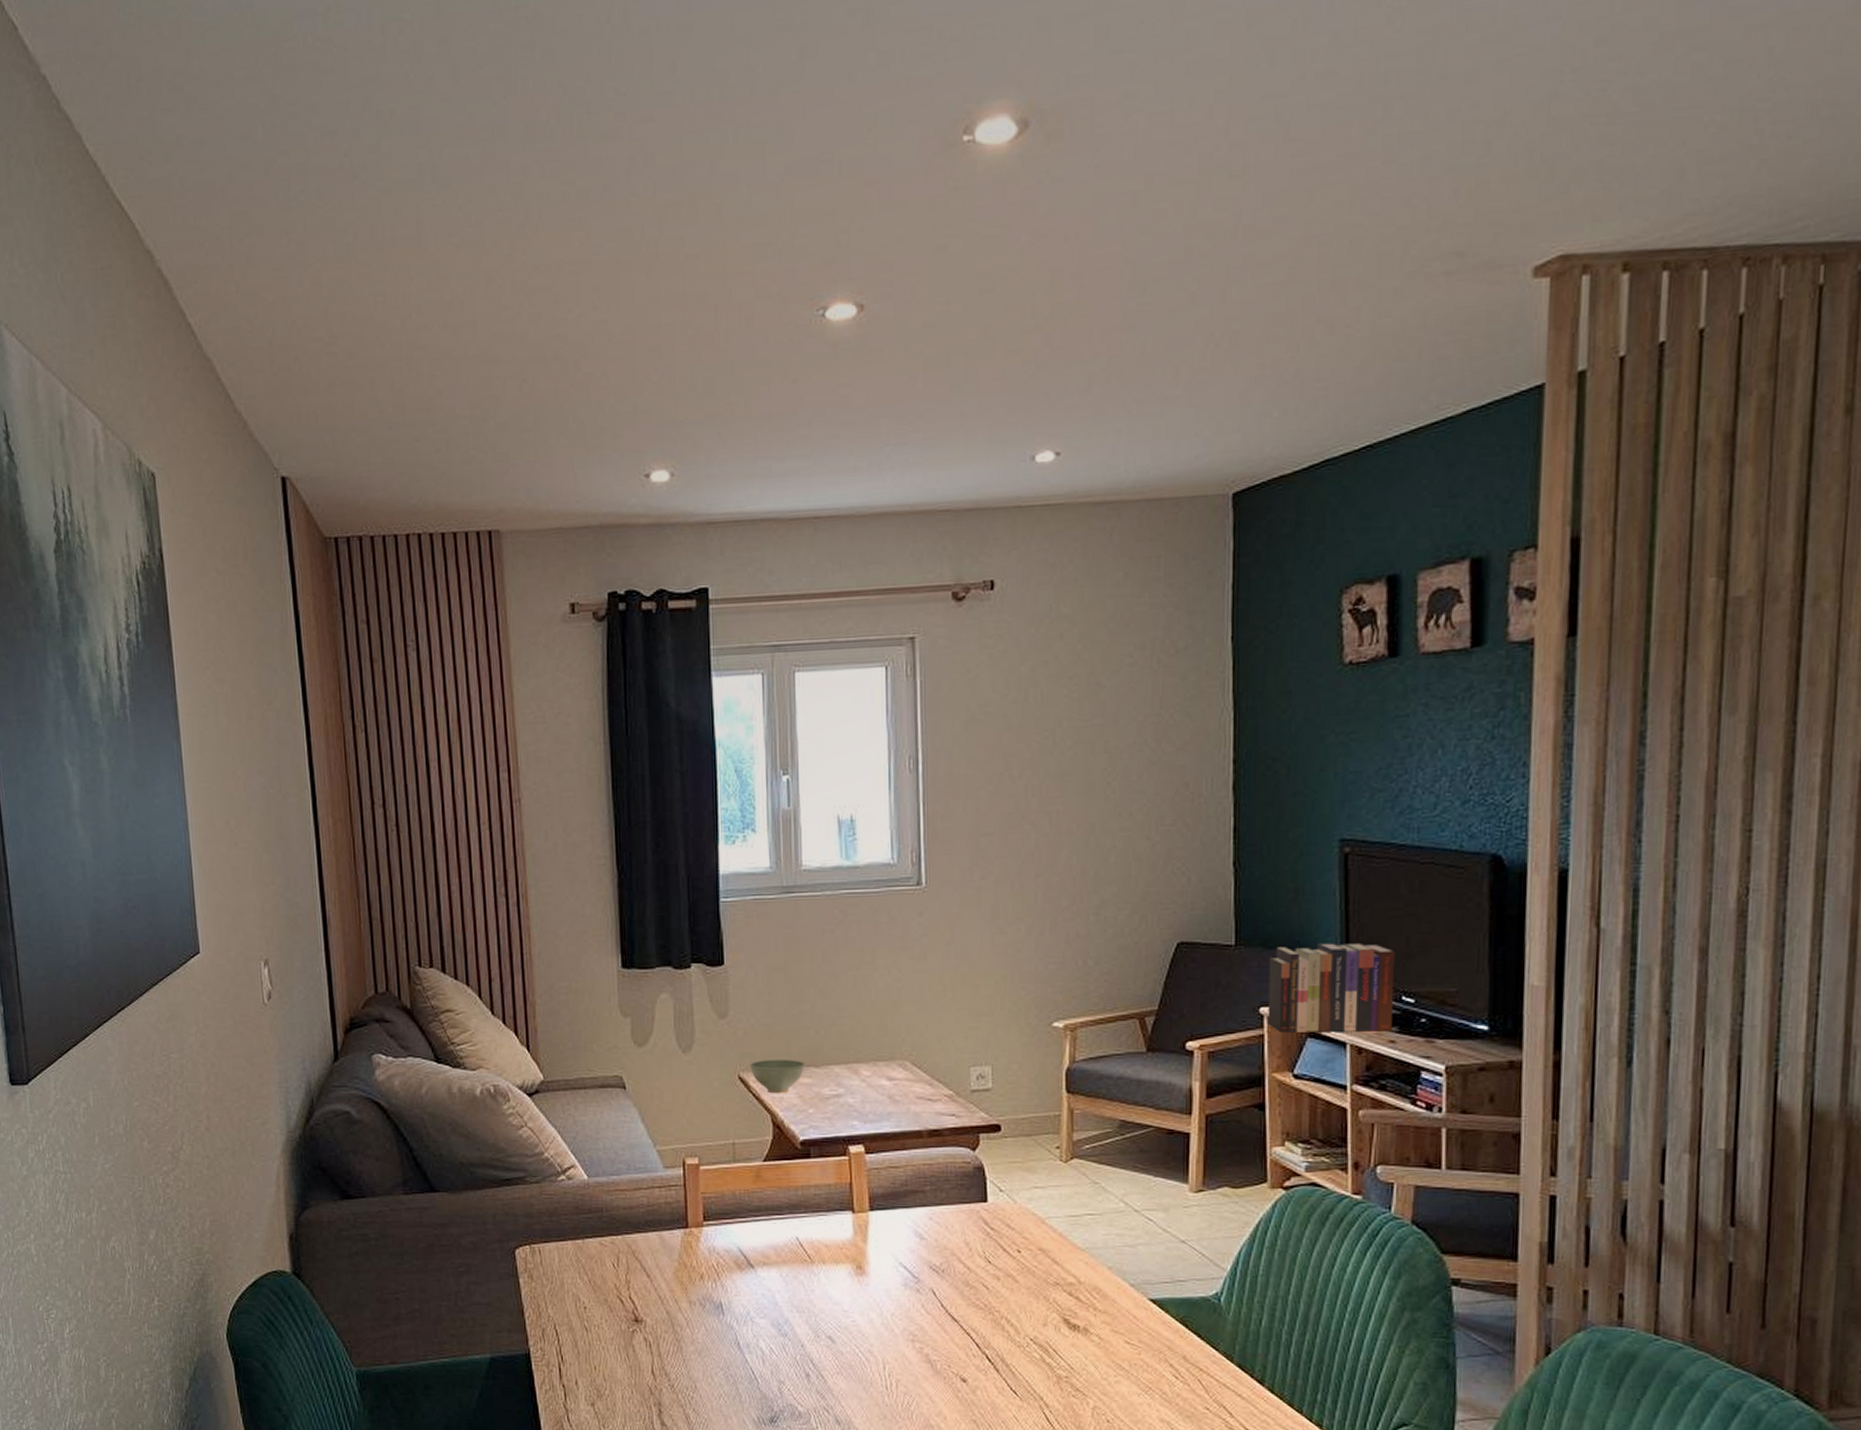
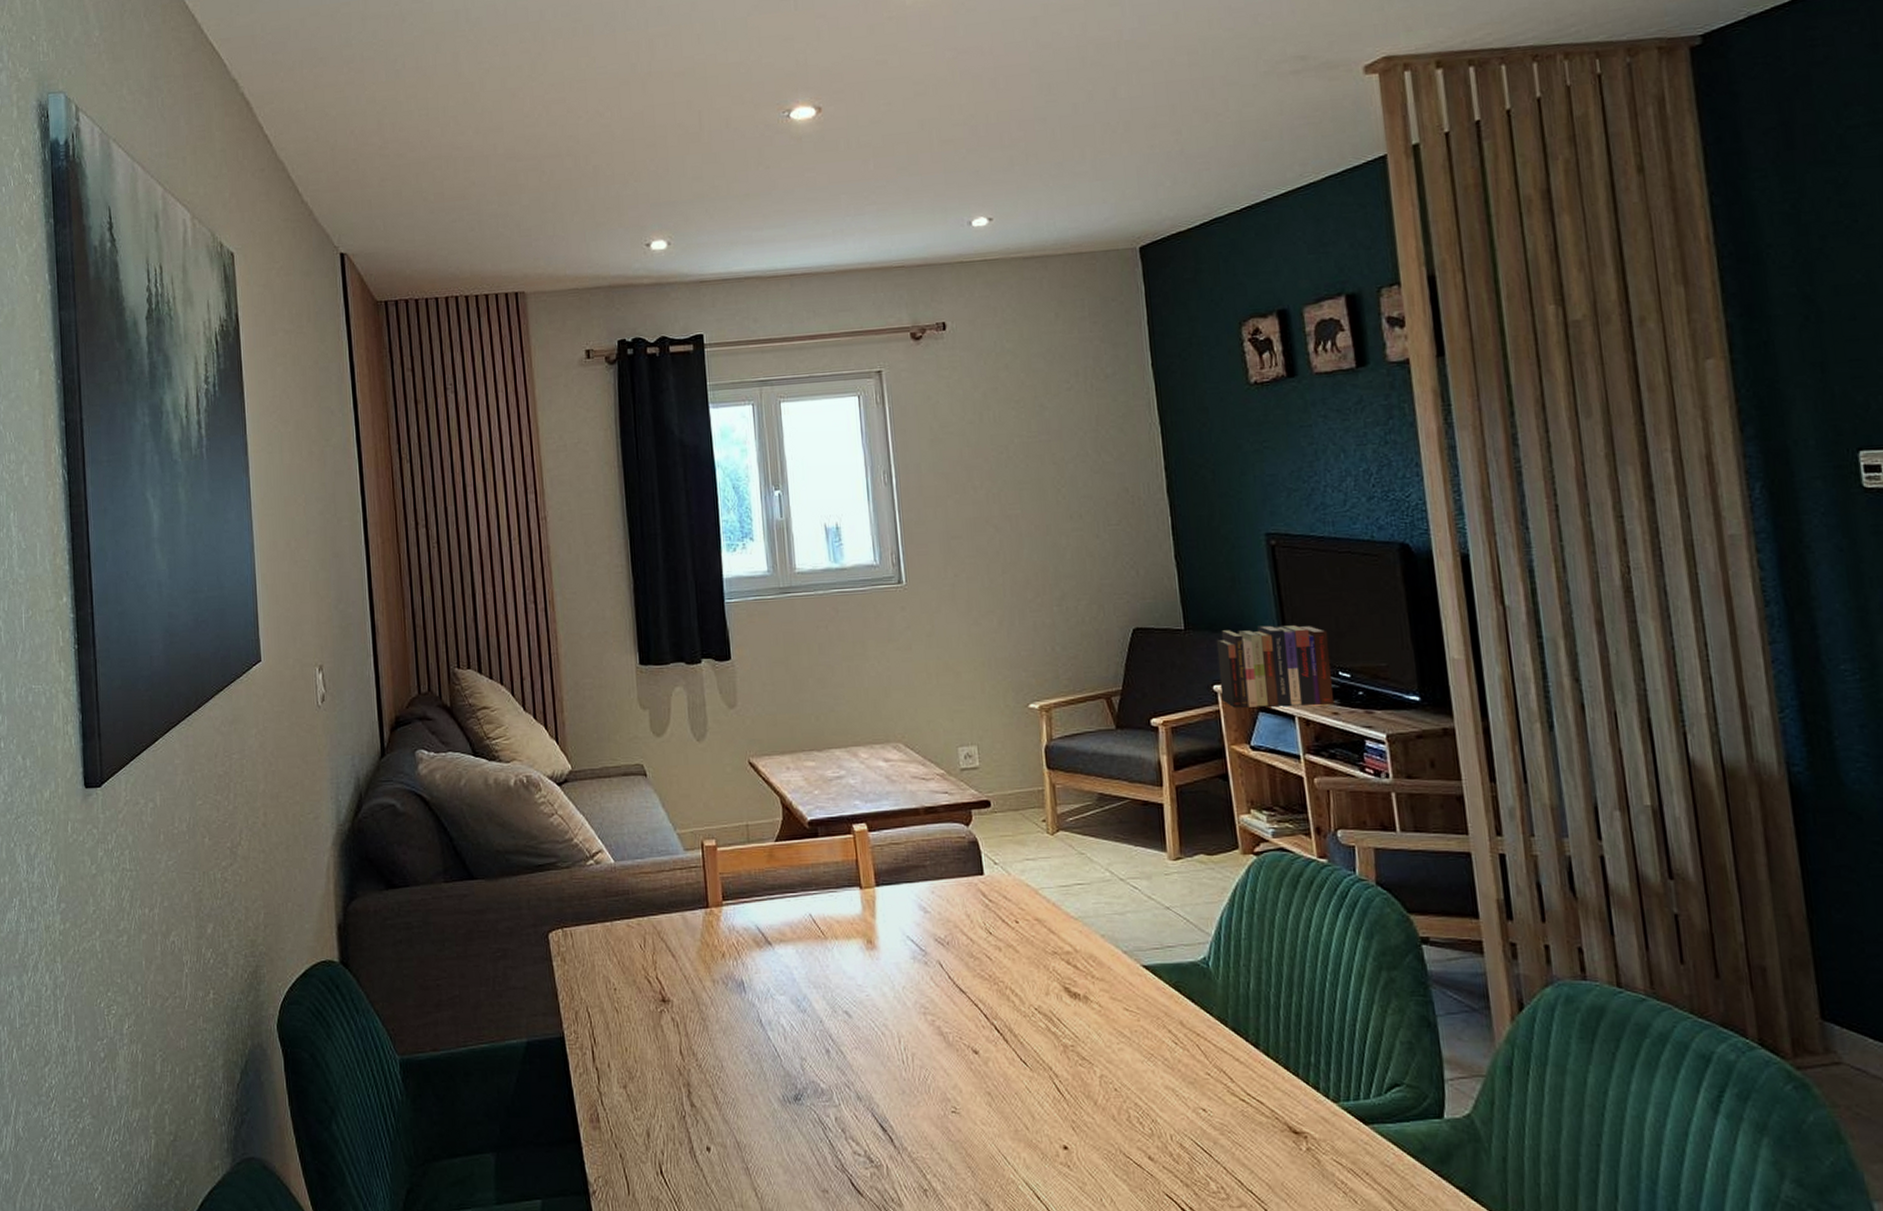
bowl: present [750,1060,806,1094] -> none [758,745,809,777]

